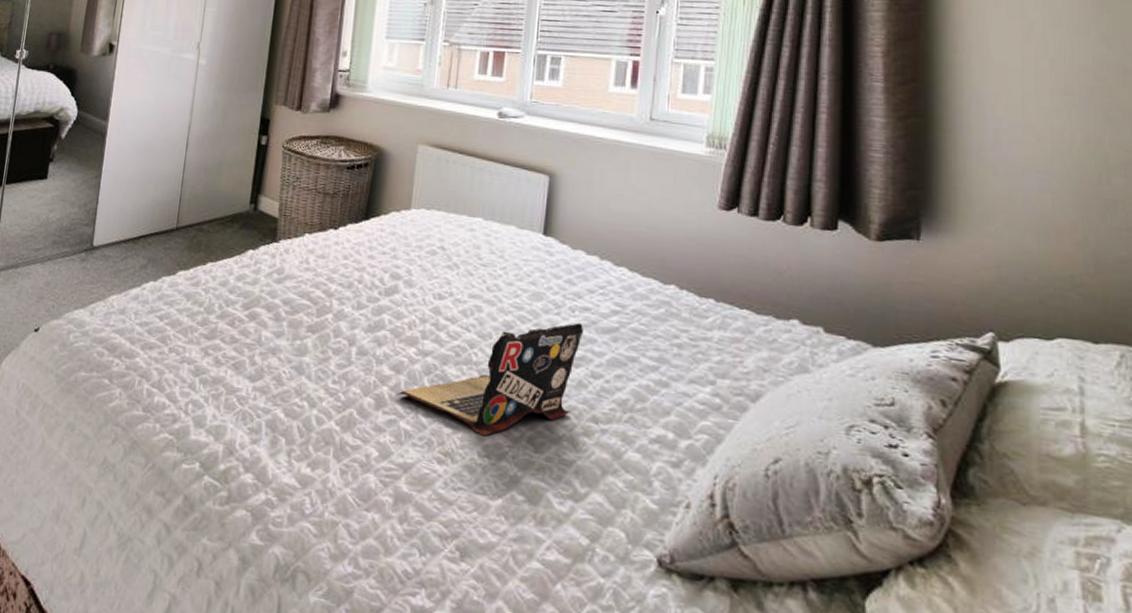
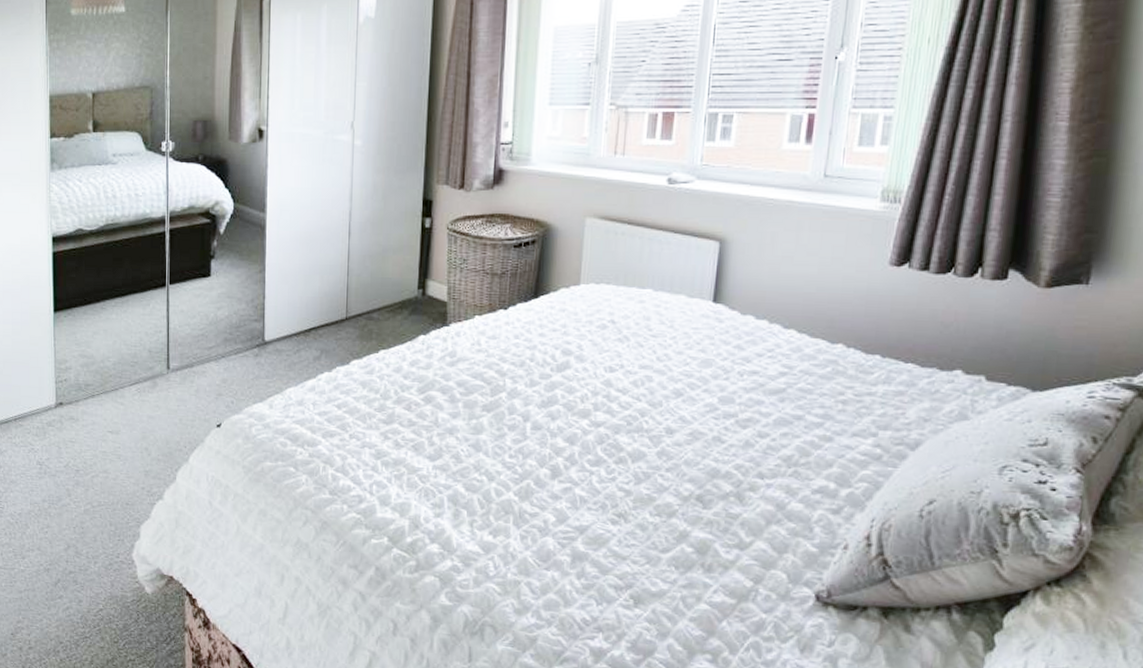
laptop: present [396,323,583,436] -> none [570,386,751,497]

